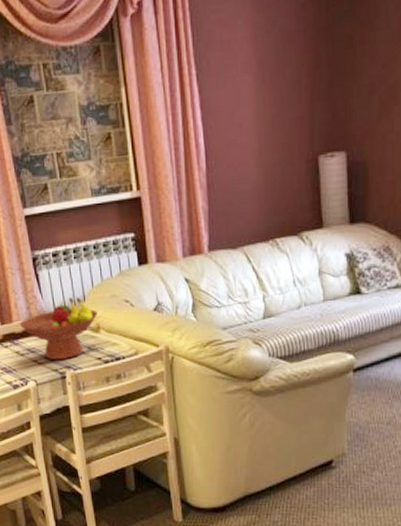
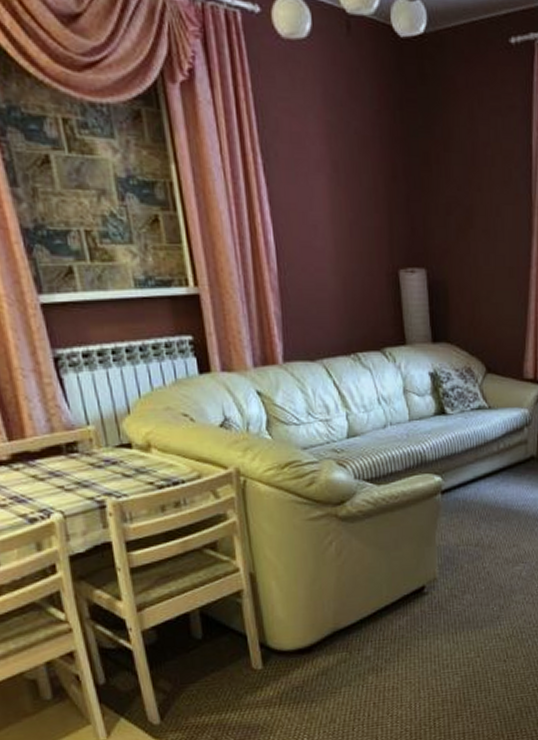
fruit bowl: present [19,297,98,360] -> none [36,408,147,486]

